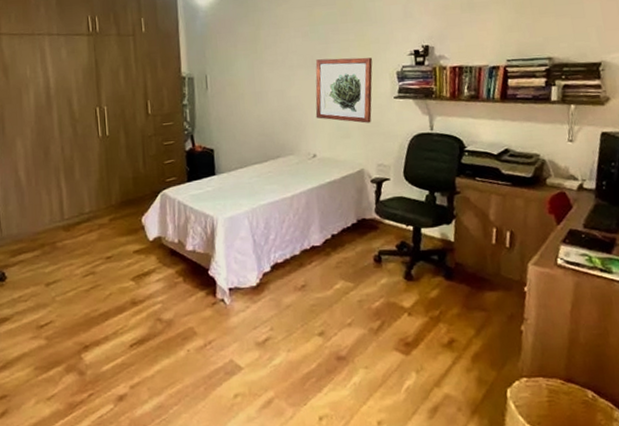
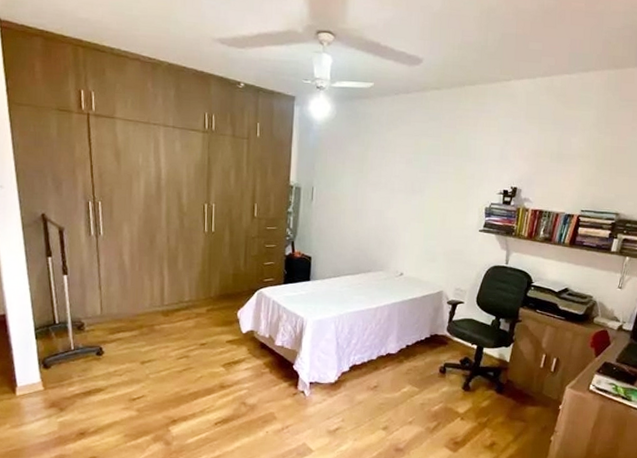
wall art: present [315,57,373,123] -> none [408,187,466,251]

